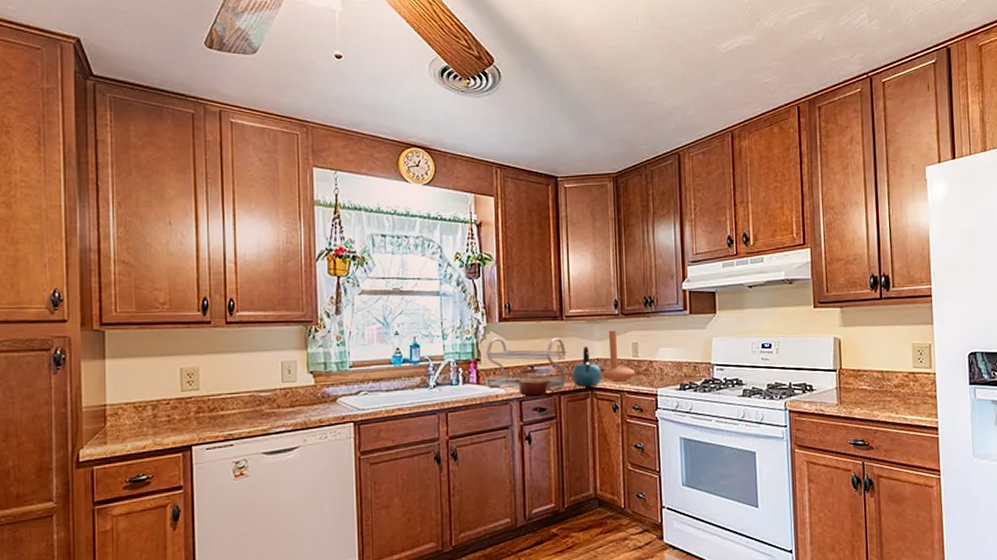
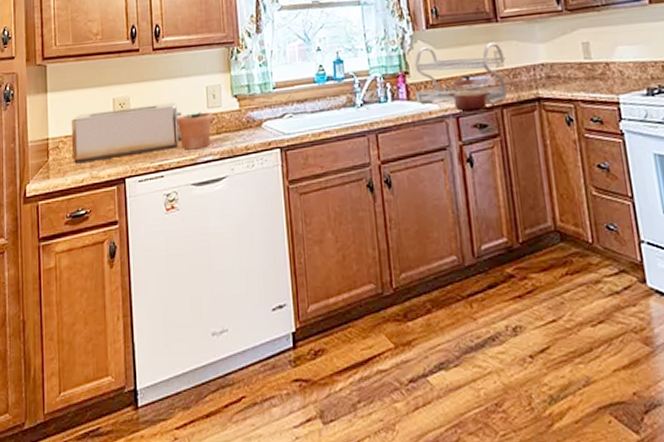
toaster: none [132,376,255,431] -> present [71,103,182,164]
planter: none [248,386,287,421] -> present [175,112,213,150]
kettle: present [571,346,602,387] -> none [513,49,550,98]
paper towel holder: present [602,330,636,382] -> none [549,29,591,90]

